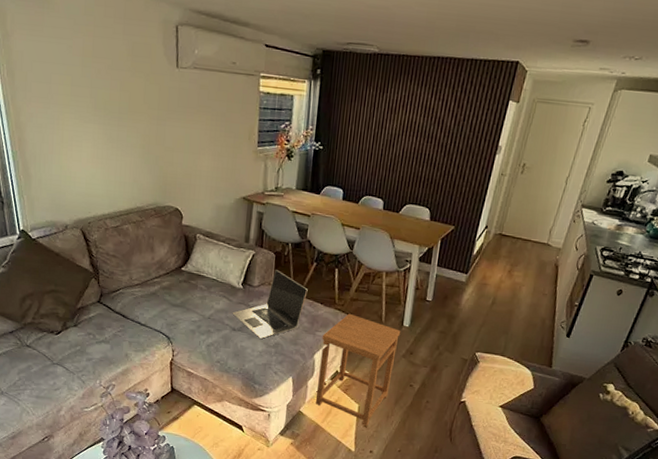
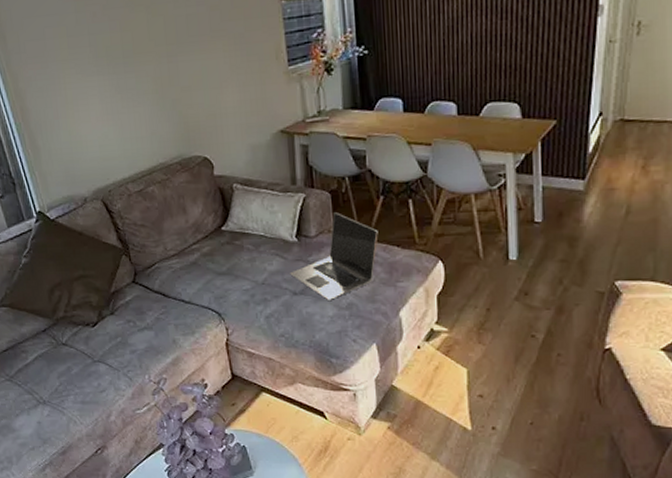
side table: present [315,313,401,427] -> none [405,253,508,396]

